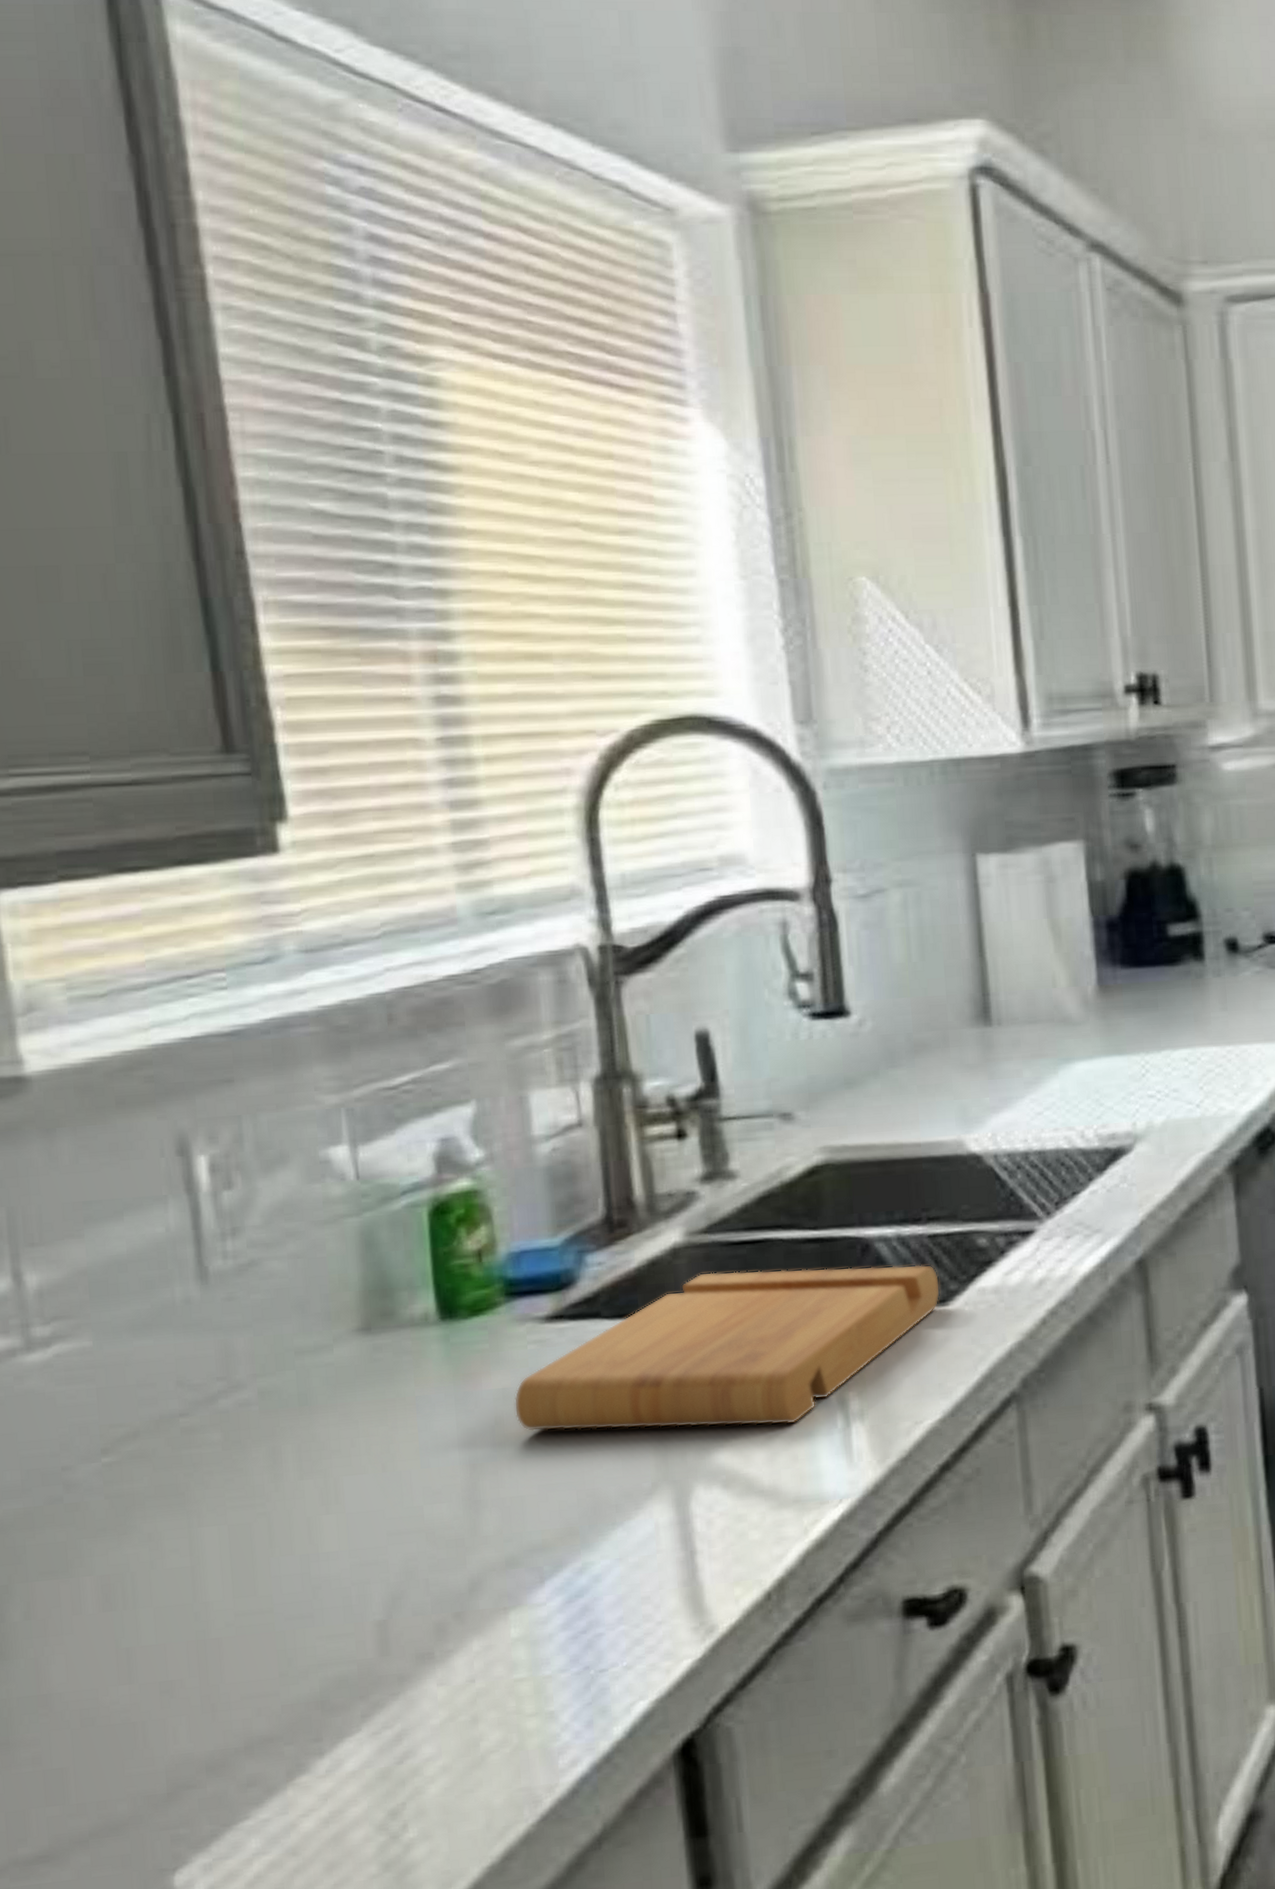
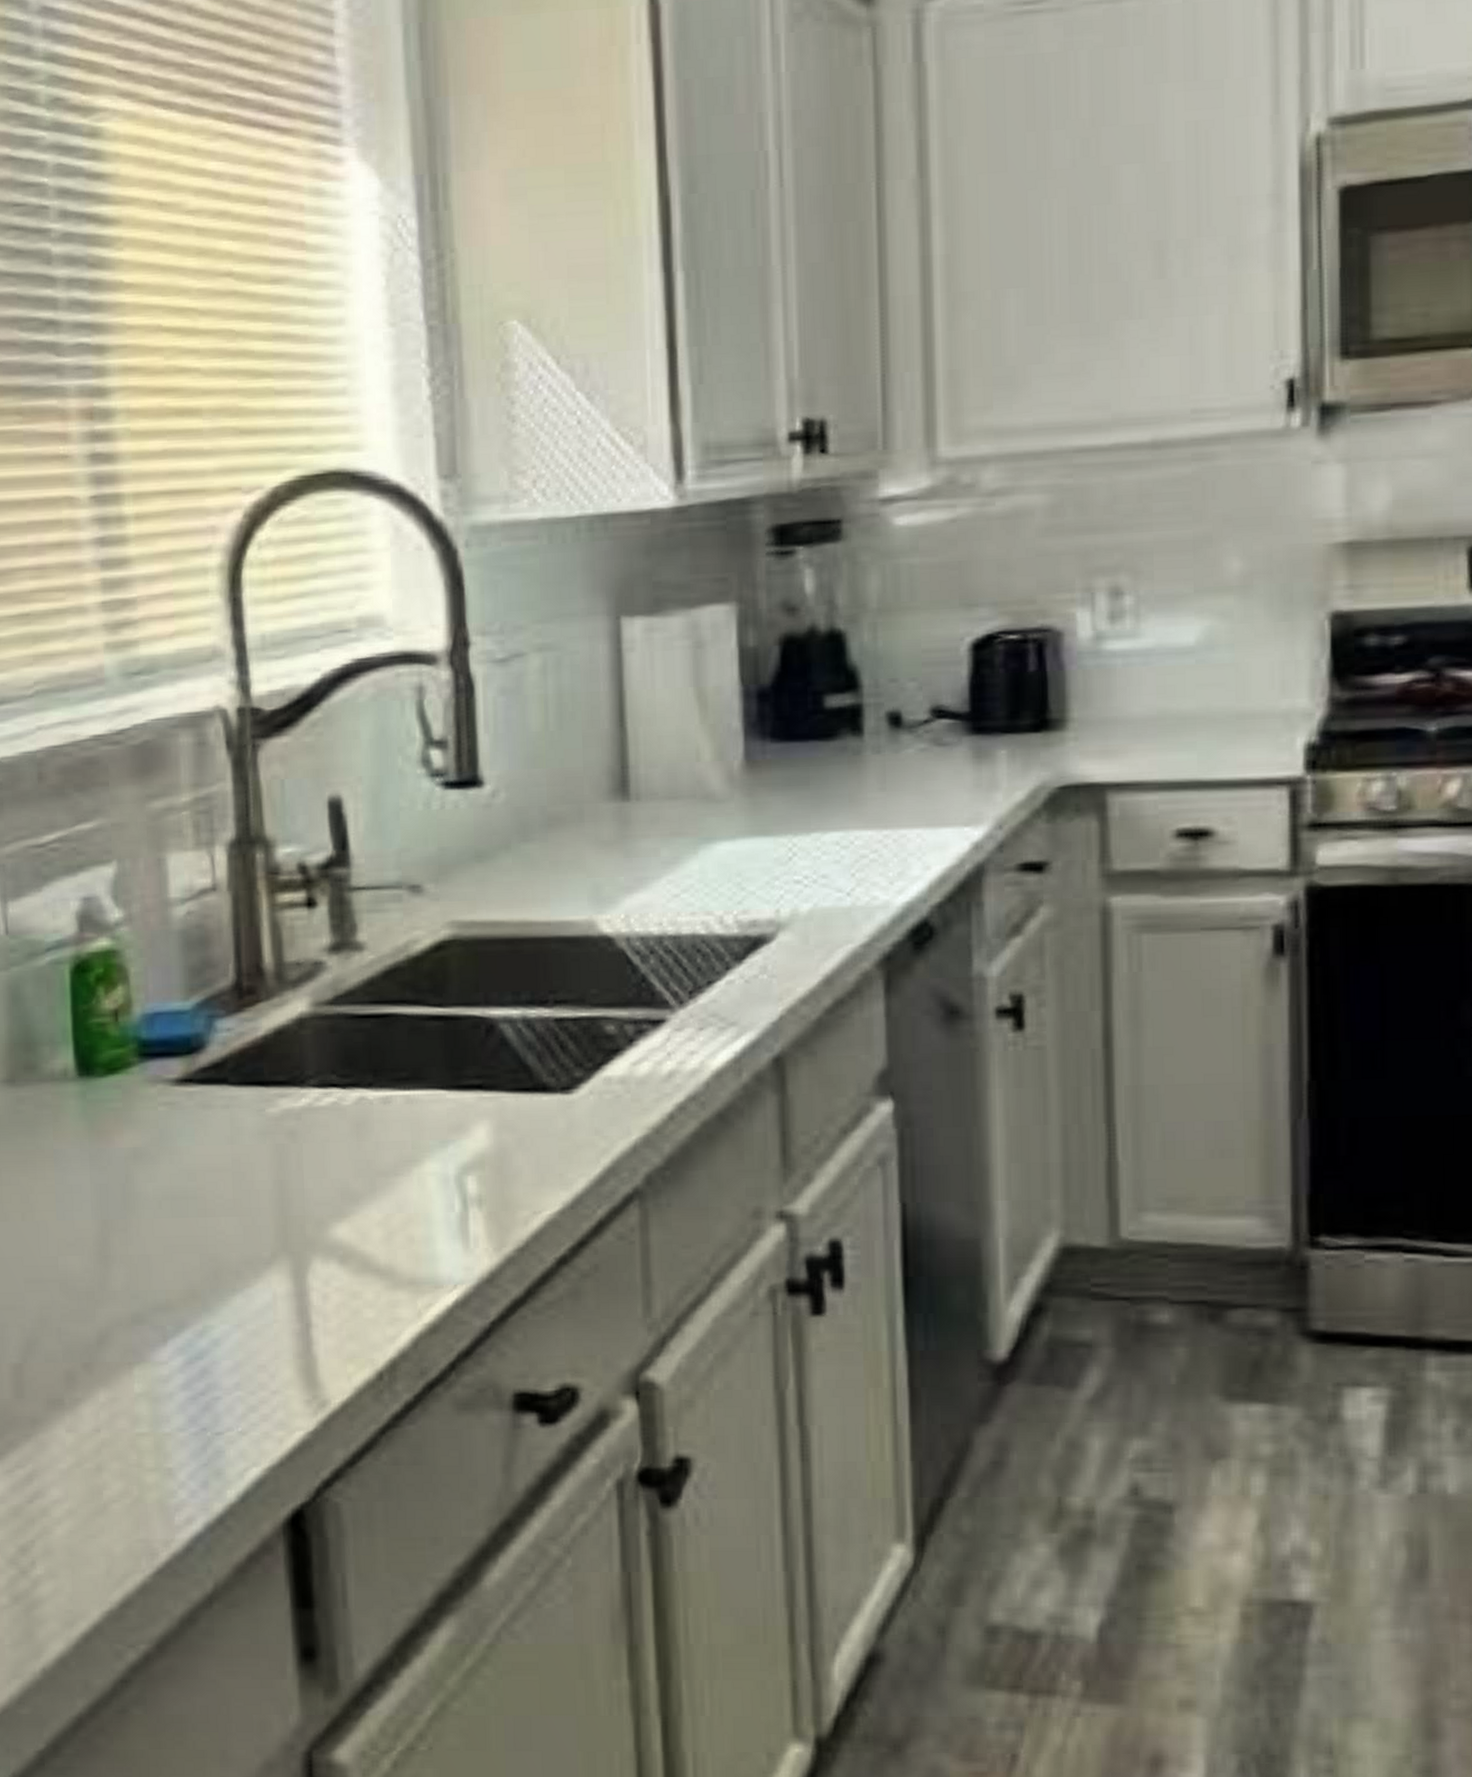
cutting board: present [514,1264,941,1432] -> none [143,1044,565,1204]

